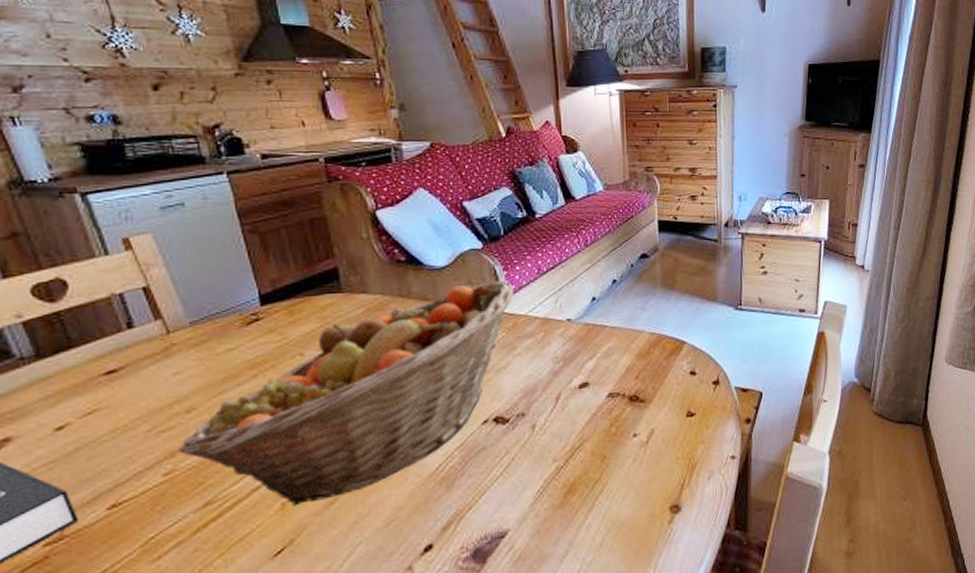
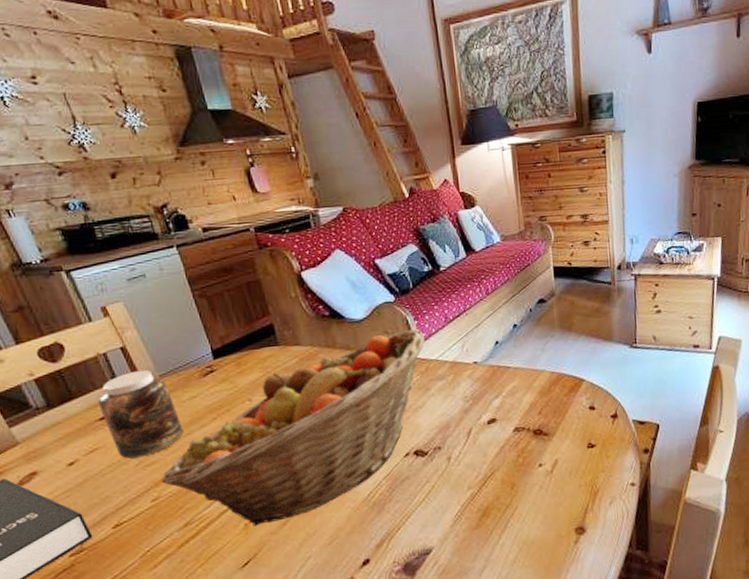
jar: none [105,315,214,423] -> present [97,369,184,459]

